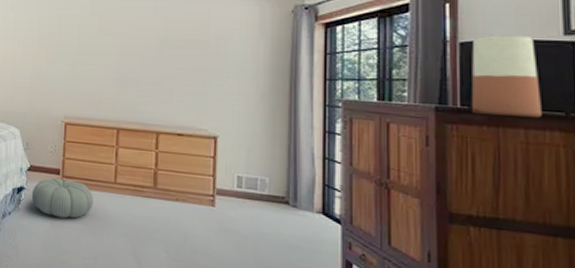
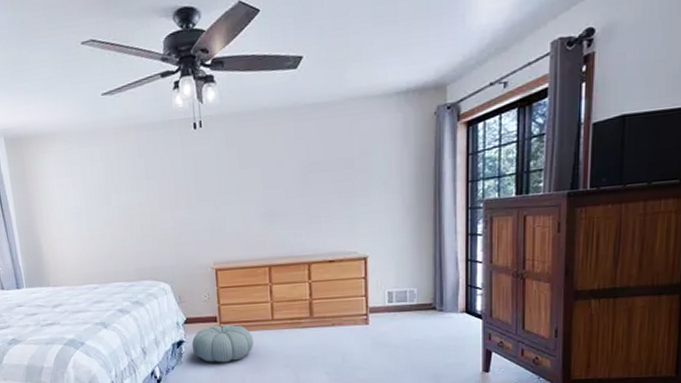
vase: present [471,35,542,119] -> none [599,107,661,195]

